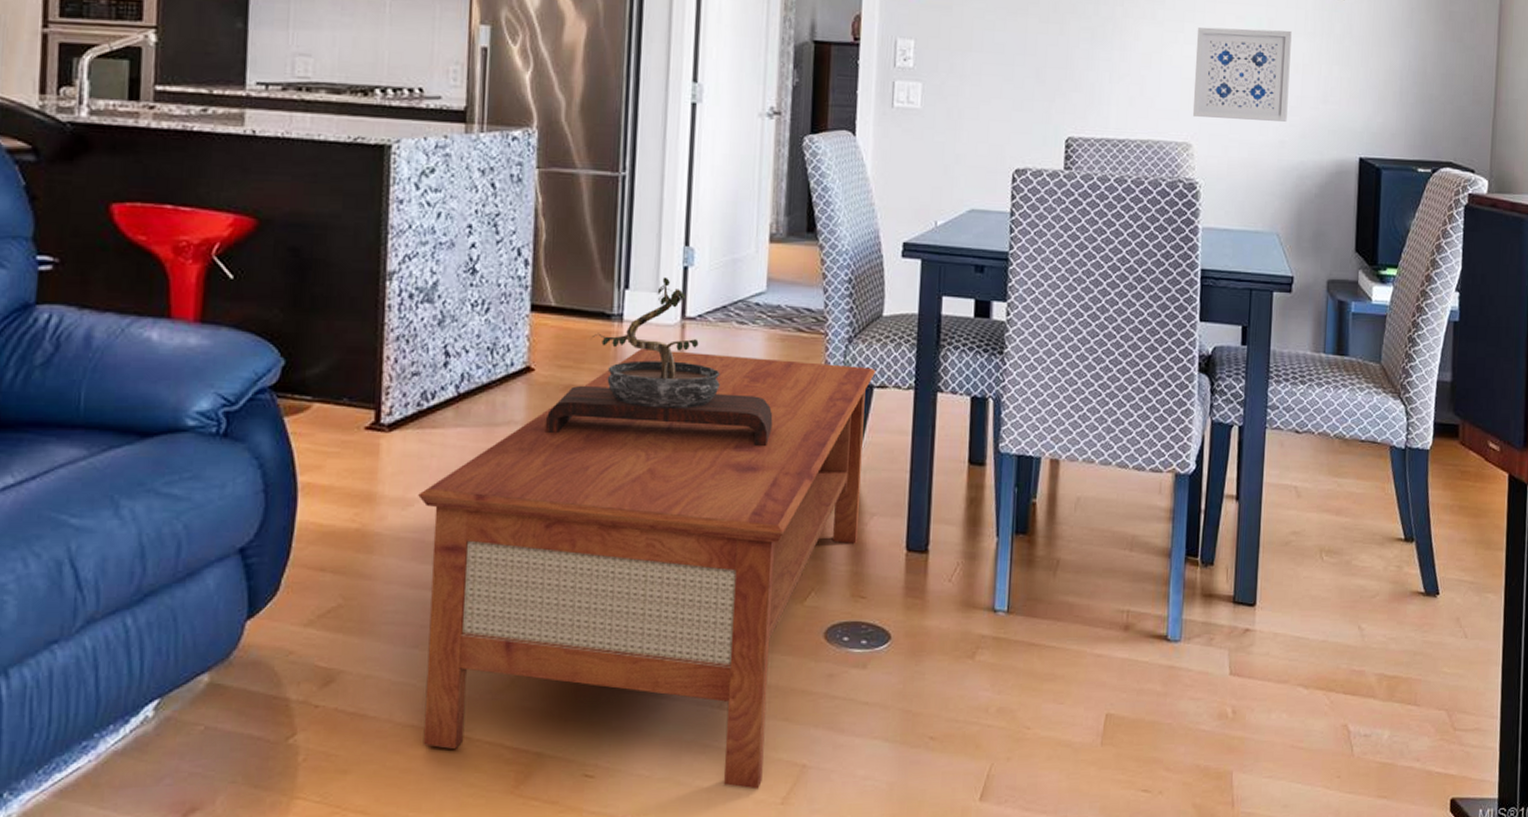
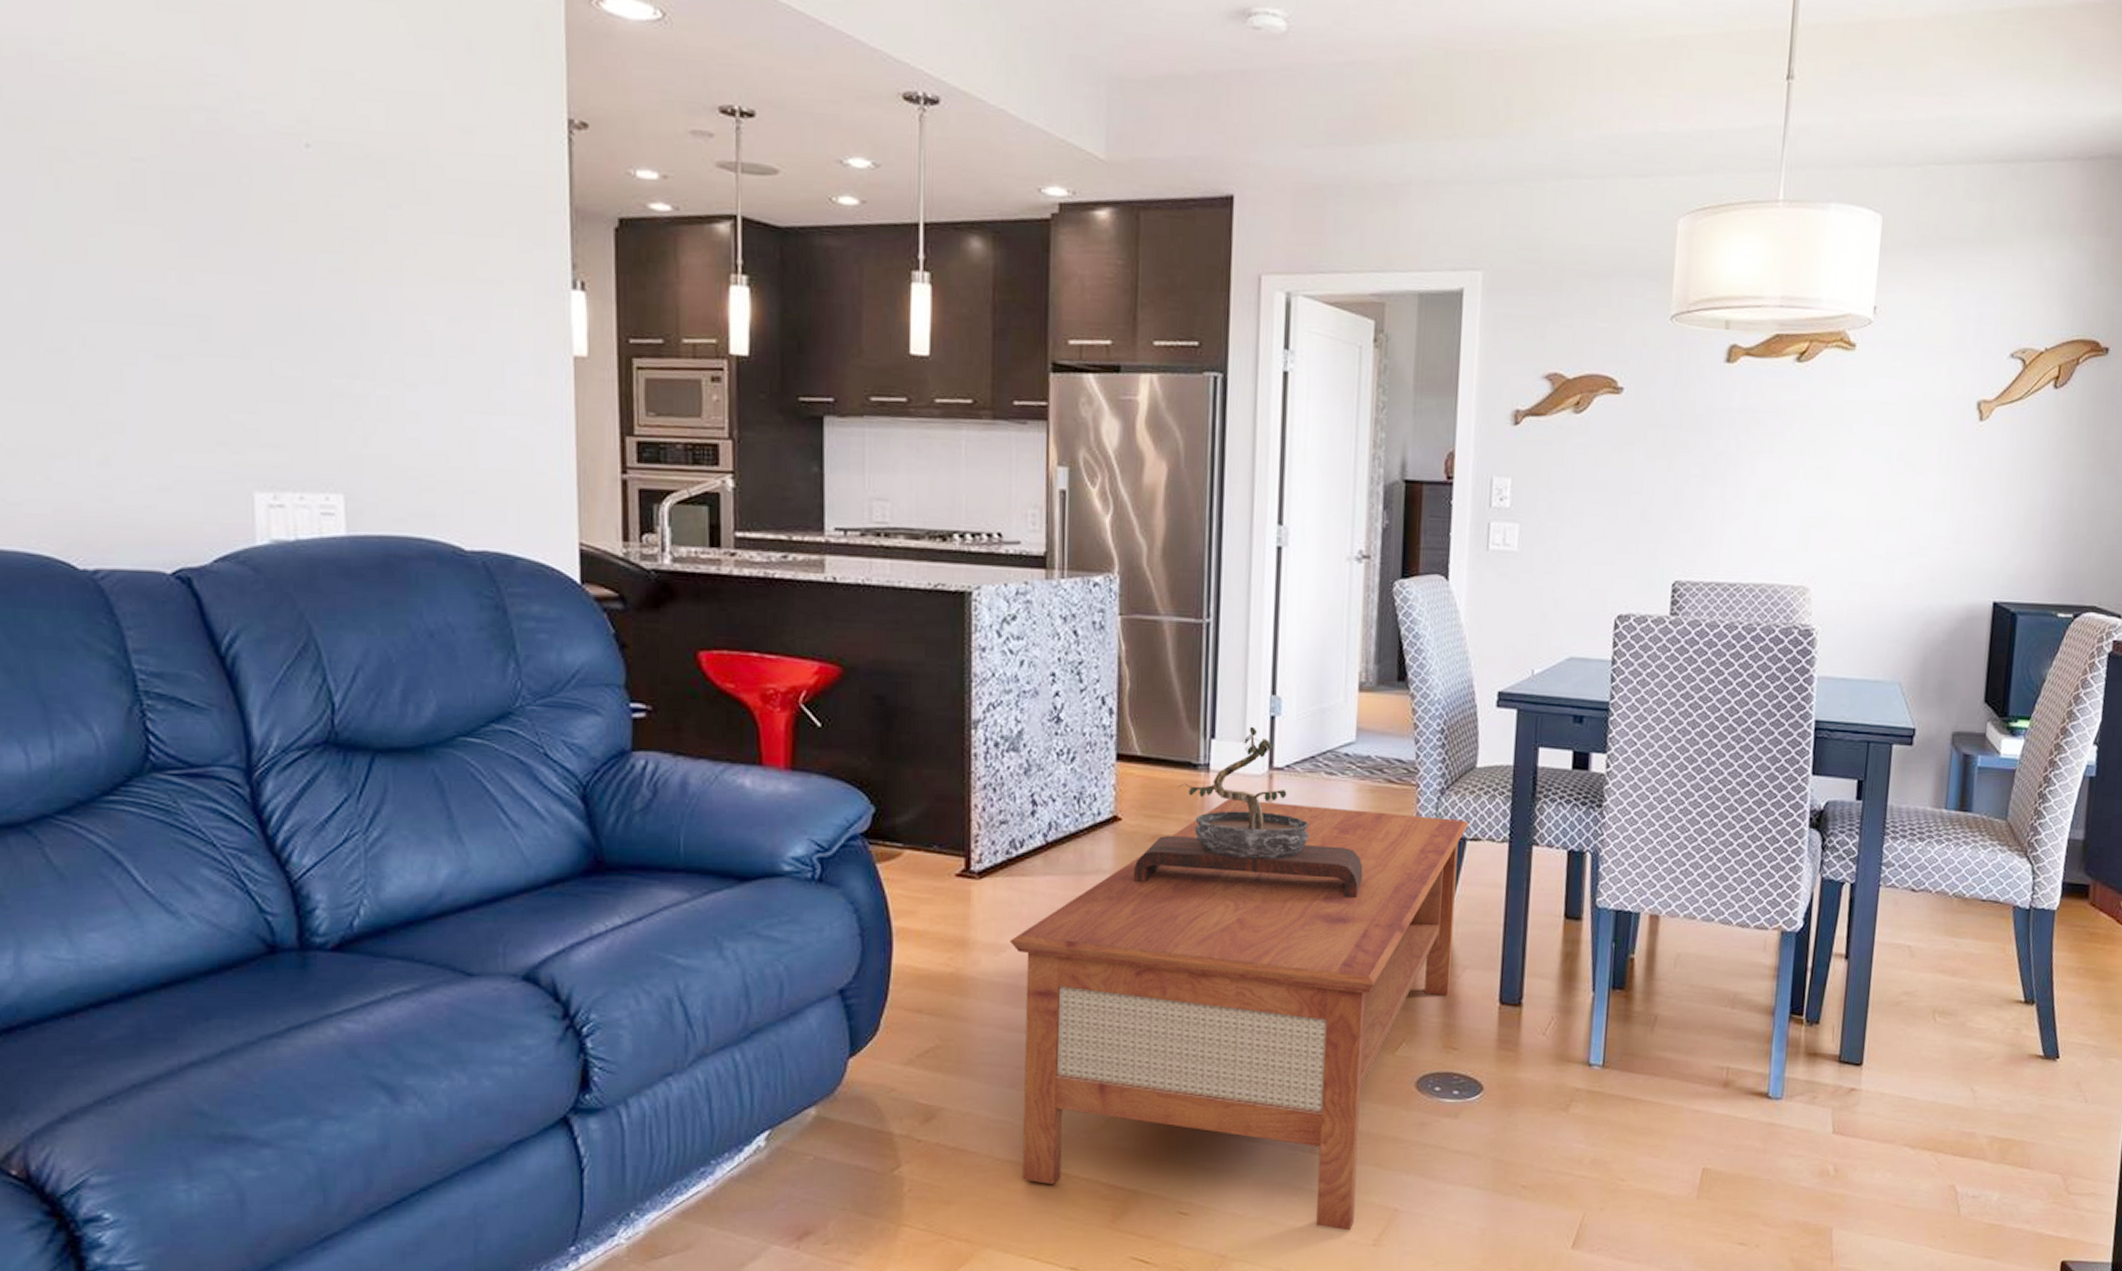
wall art: present [1192,27,1292,122] -> none [1810,461,1924,563]

